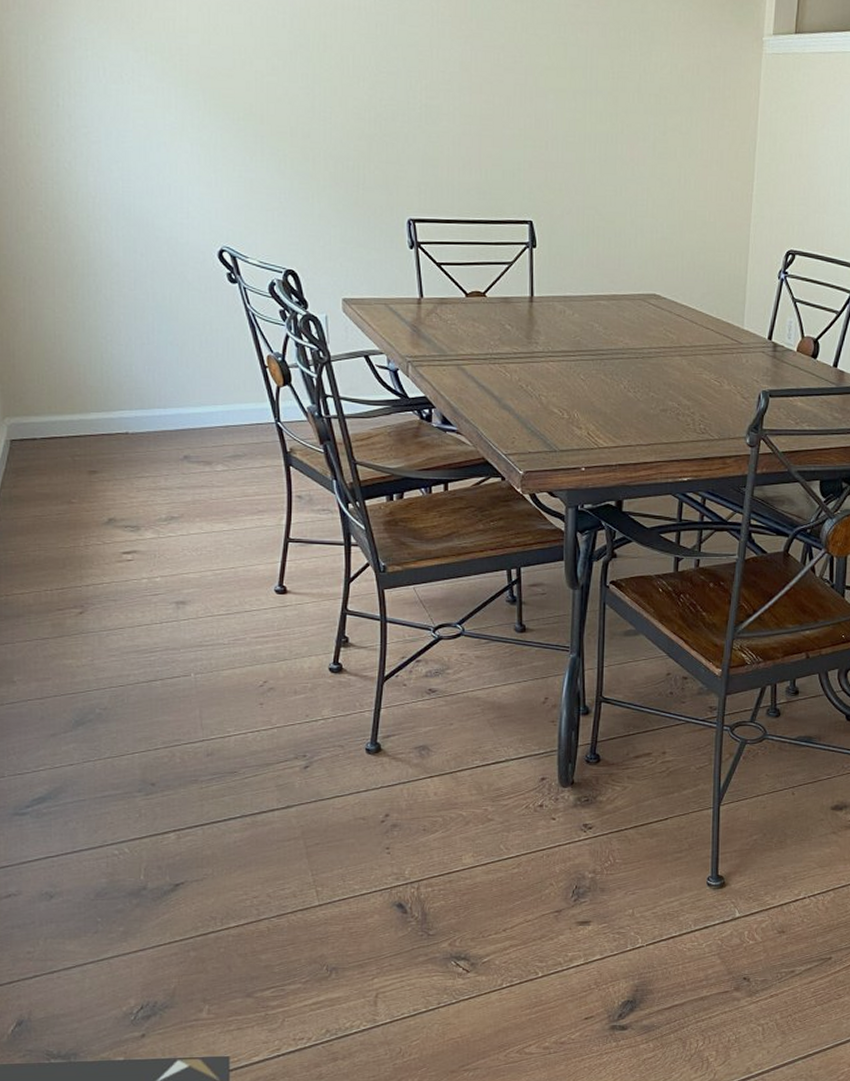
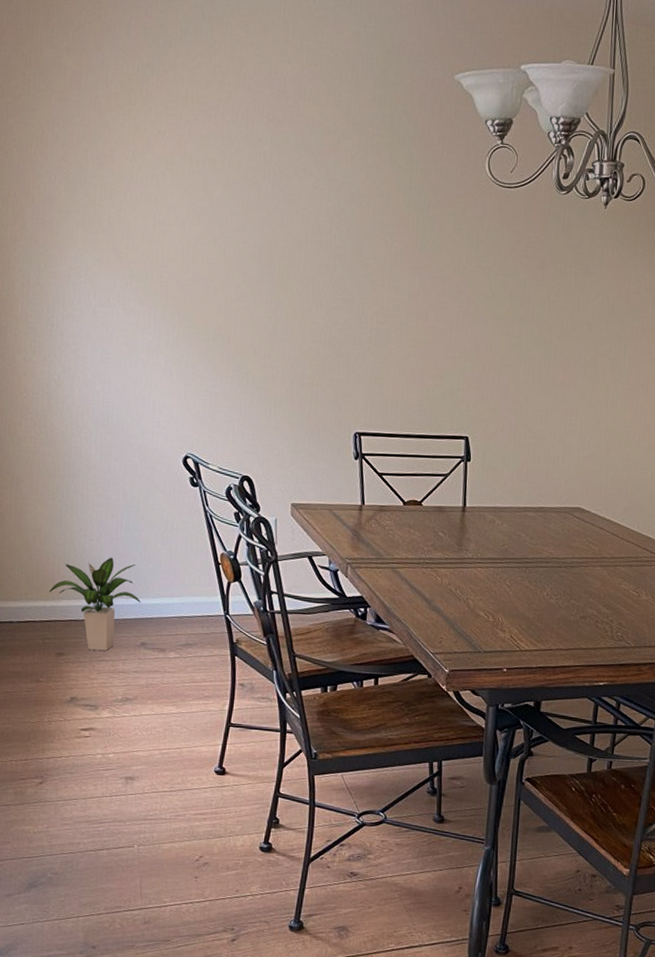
potted plant: none [75,363,180,466] -> present [49,557,141,651]

